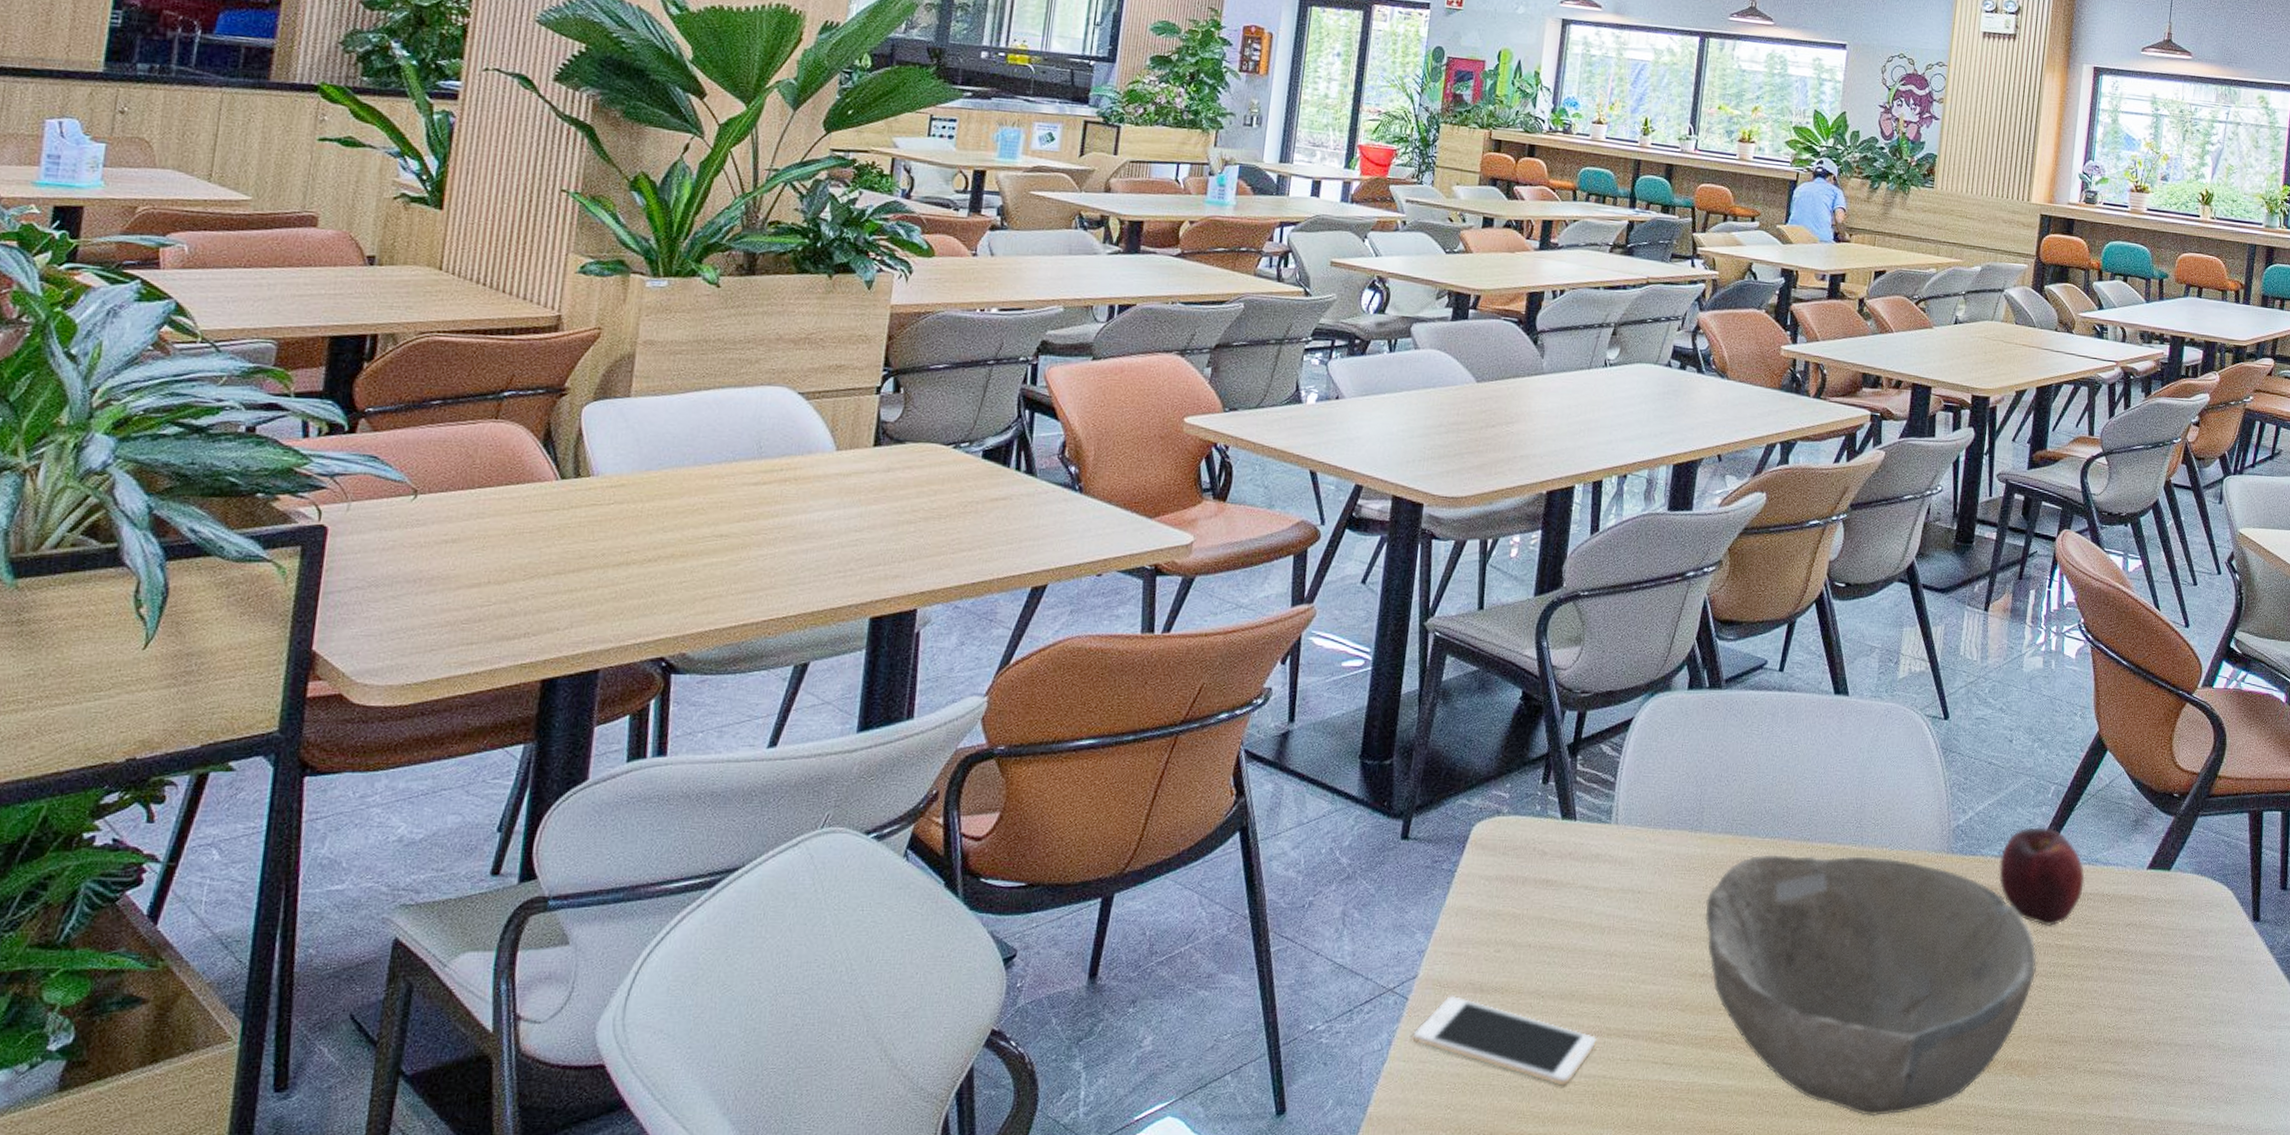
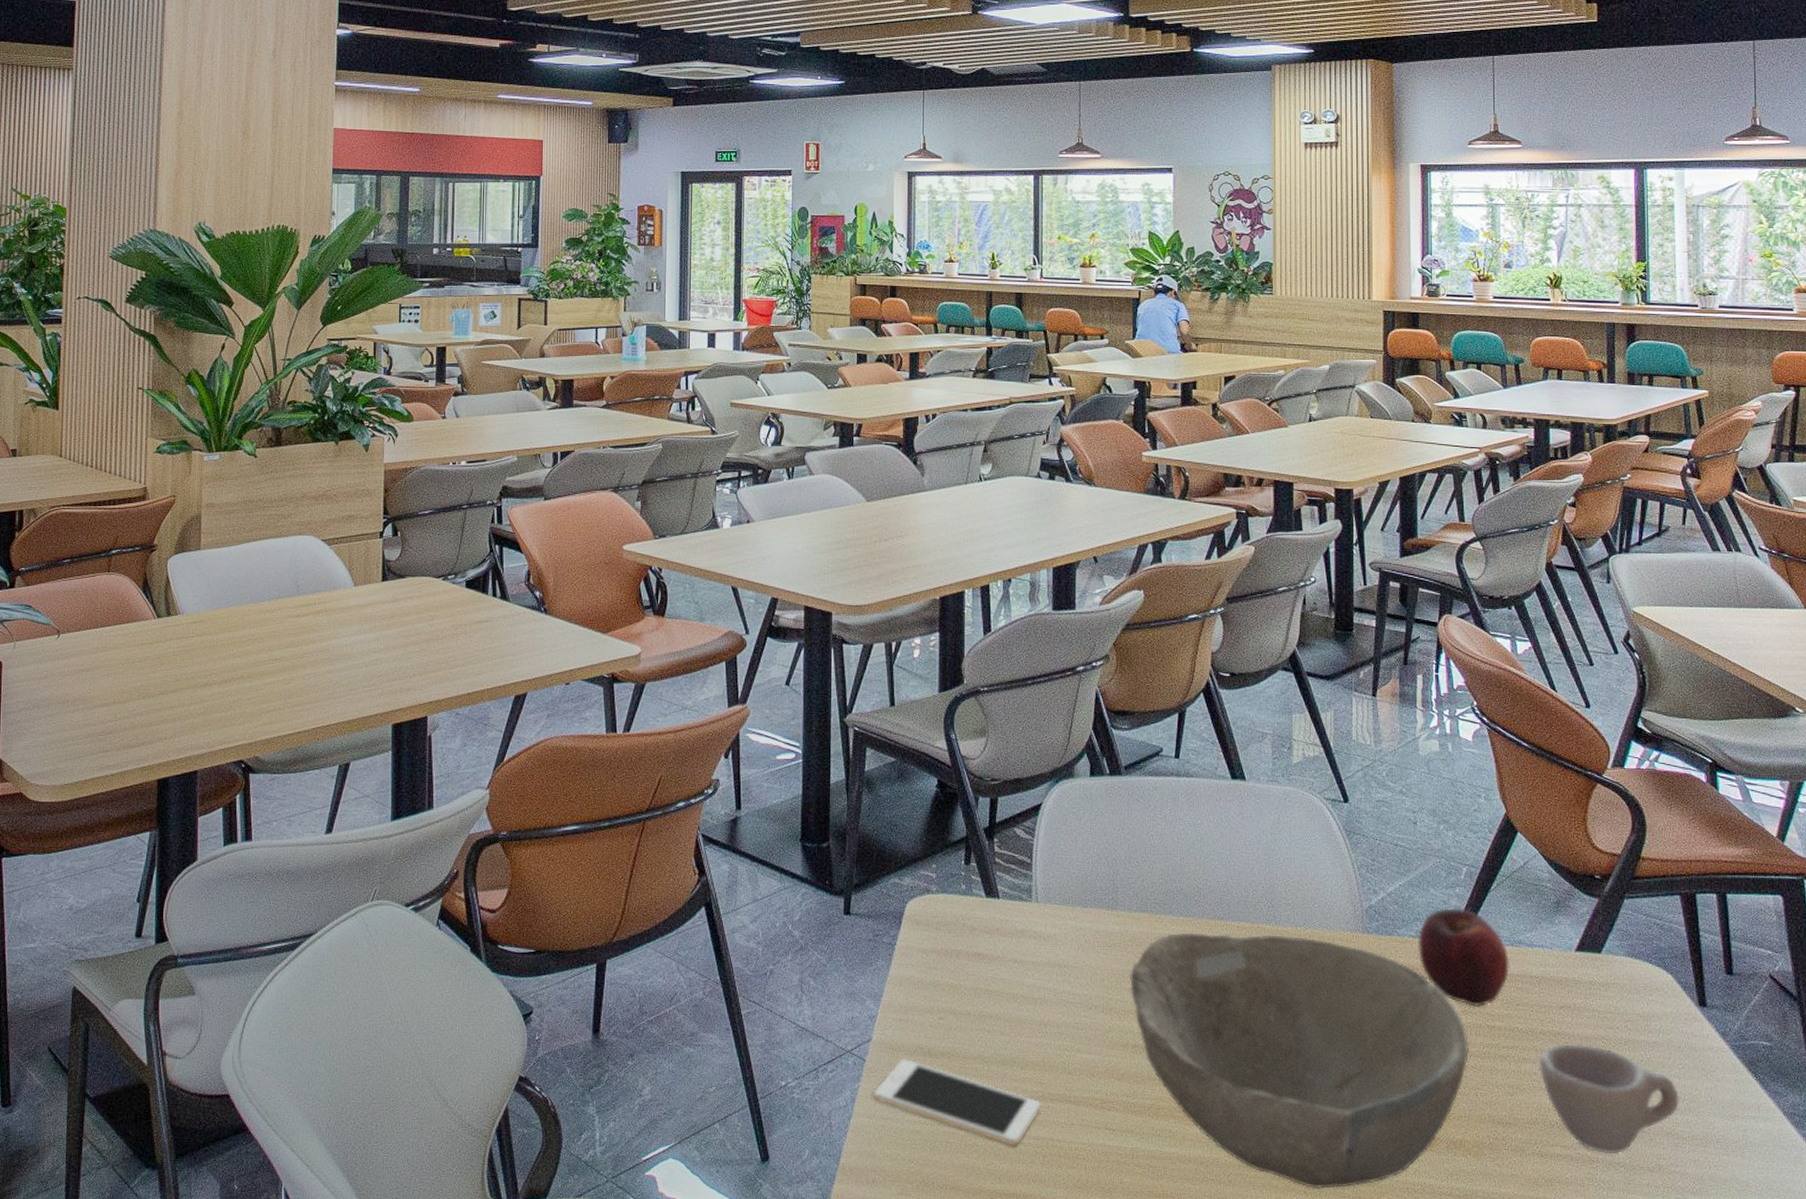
cup: none [2099,960,2225,1069] -> present [1538,1043,1679,1155]

